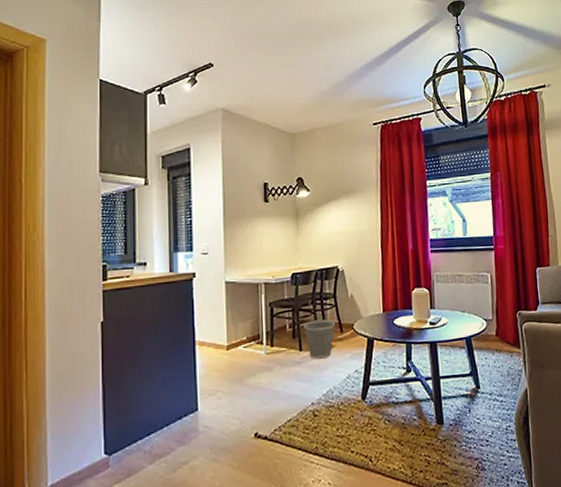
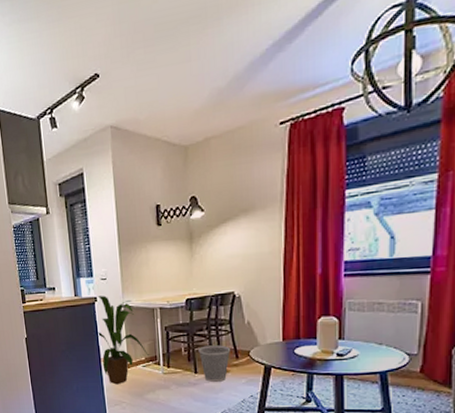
house plant: none [193,271,251,371] -> present [97,296,149,385]

